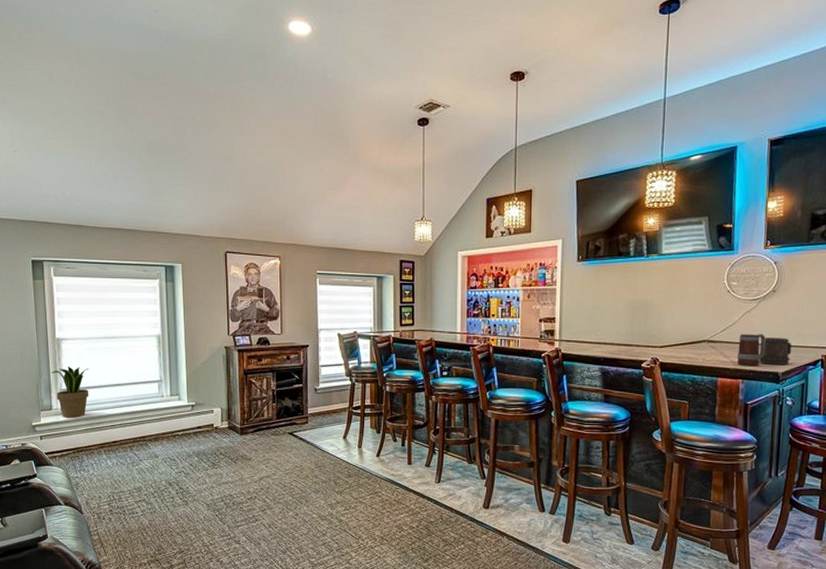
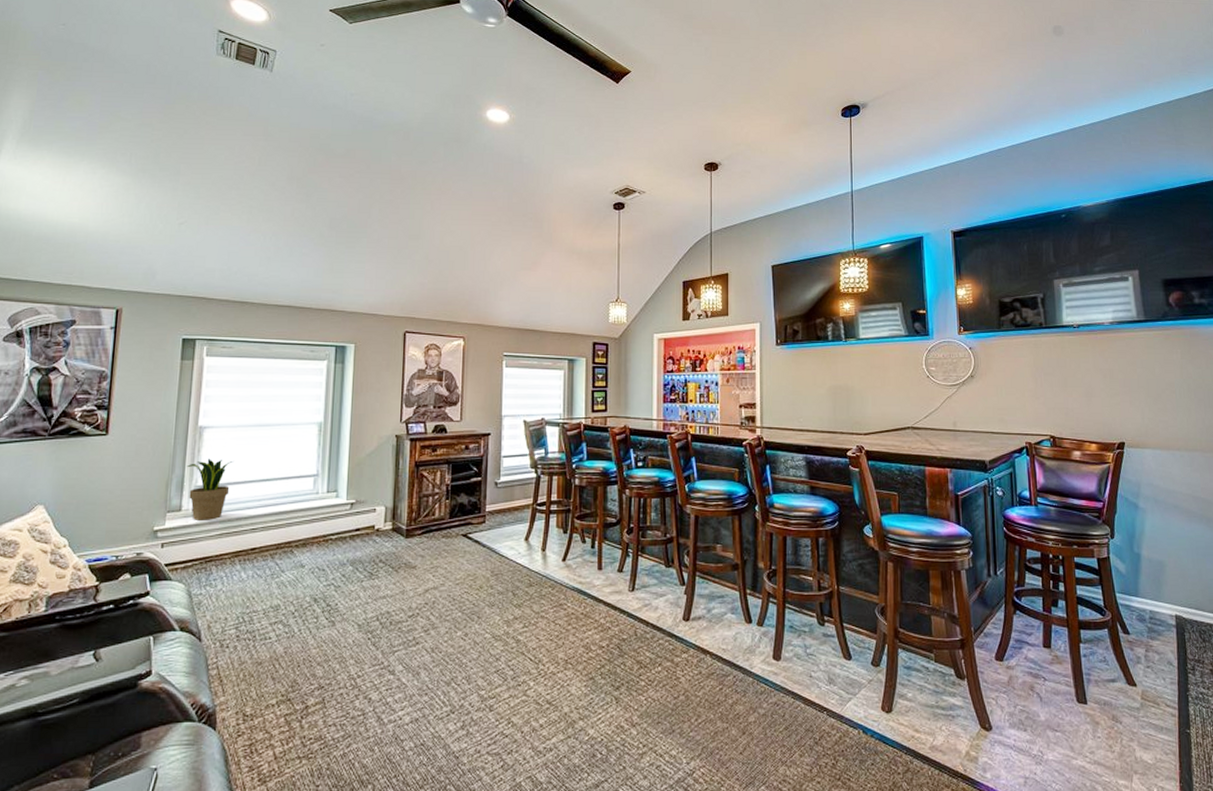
beer mug: present [736,333,766,367] -> none [942,419,970,454]
beer mug: present [758,338,792,366] -> none [964,424,996,453]

